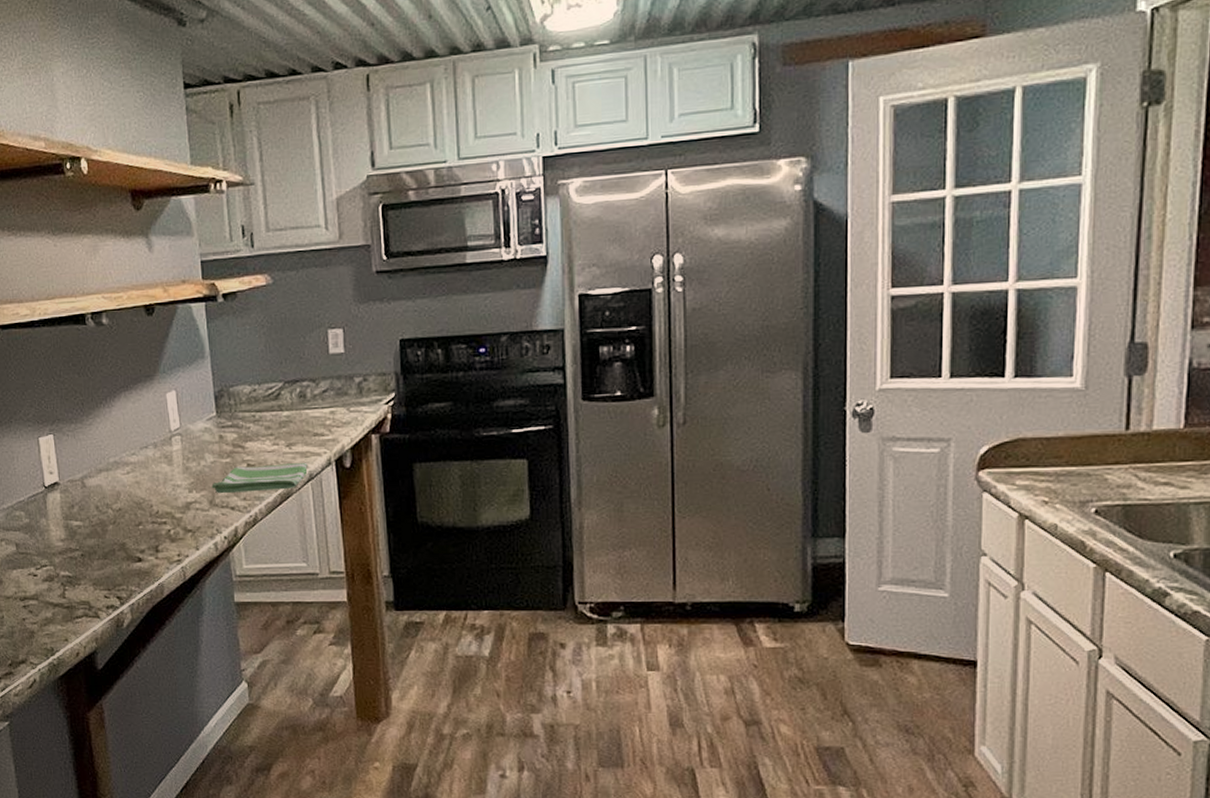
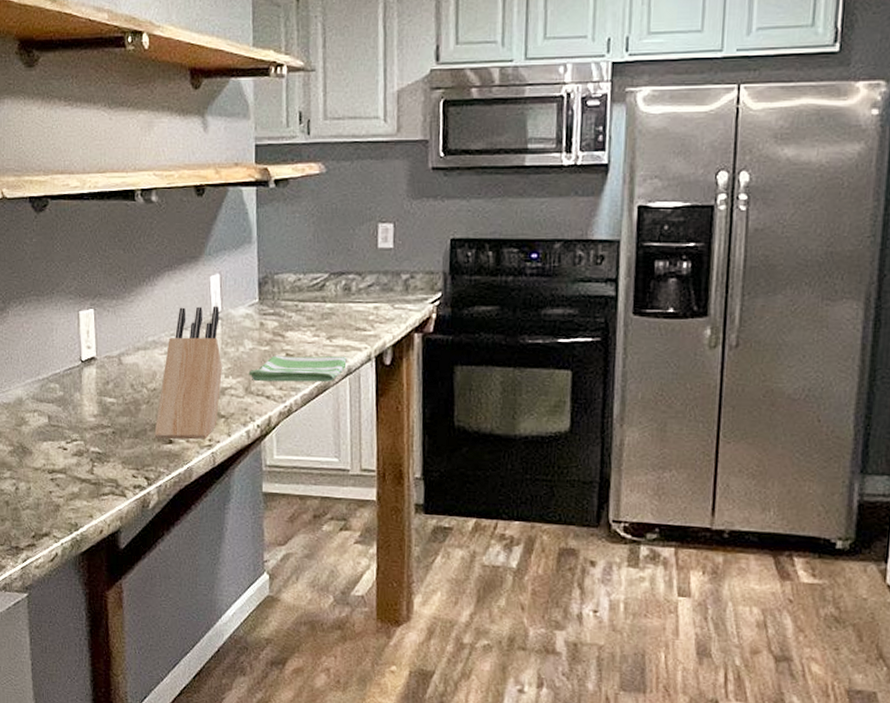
knife block: none [123,422,186,558] -> present [154,306,222,440]

